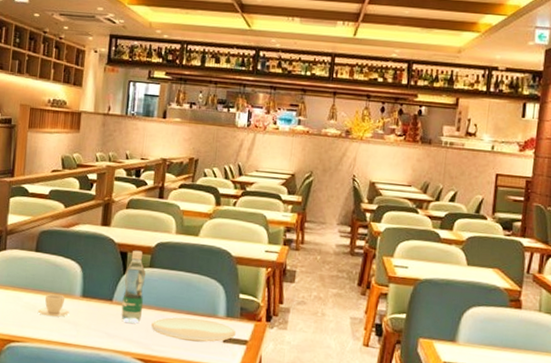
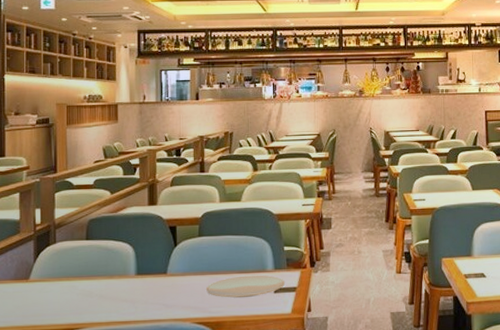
teacup: present [37,294,70,317] -> none [94,277,127,299]
bottle: present [121,250,146,324] -> none [176,223,197,291]

